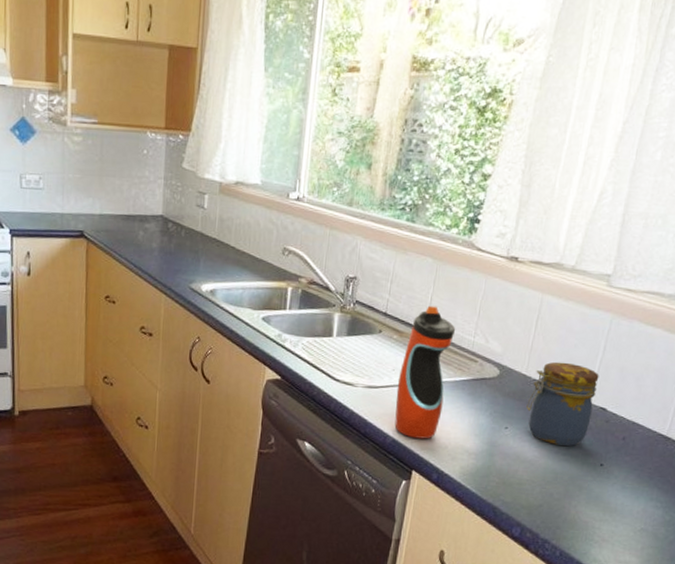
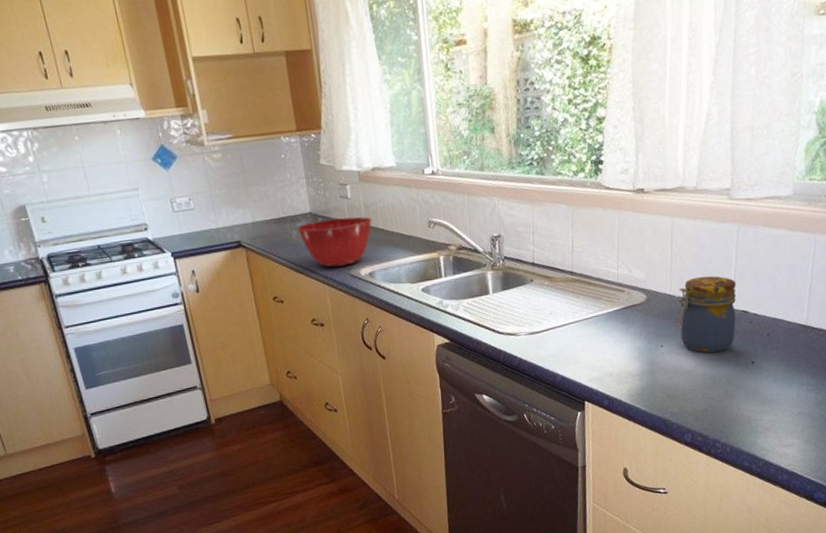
mixing bowl: none [145,225,225,278] -> present [297,217,372,268]
water bottle: present [394,305,456,439] -> none [556,247,602,373]

